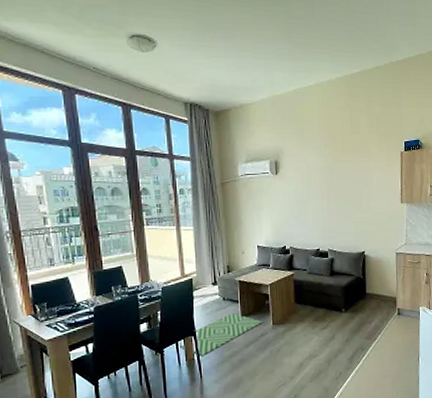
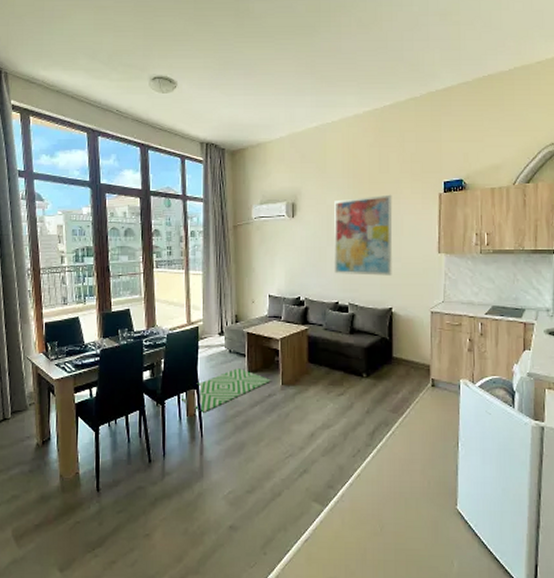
wall art: none [313,153,364,225] -> present [334,194,393,276]

